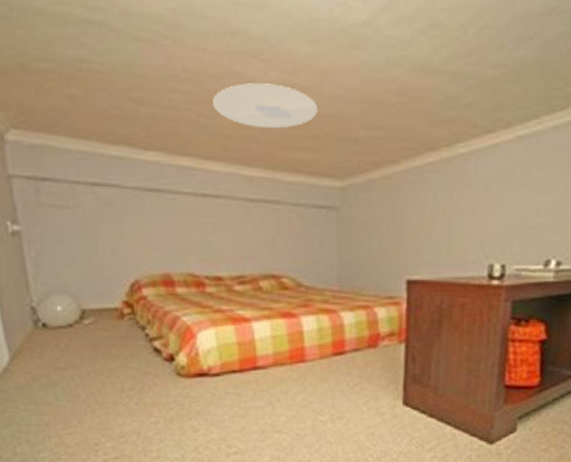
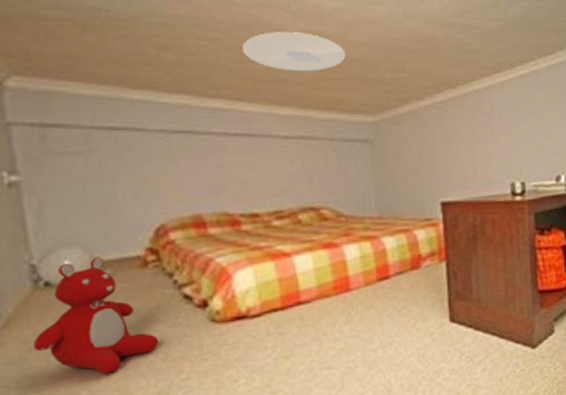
teddy bear: none [35,305,133,409] -> present [33,257,159,374]

